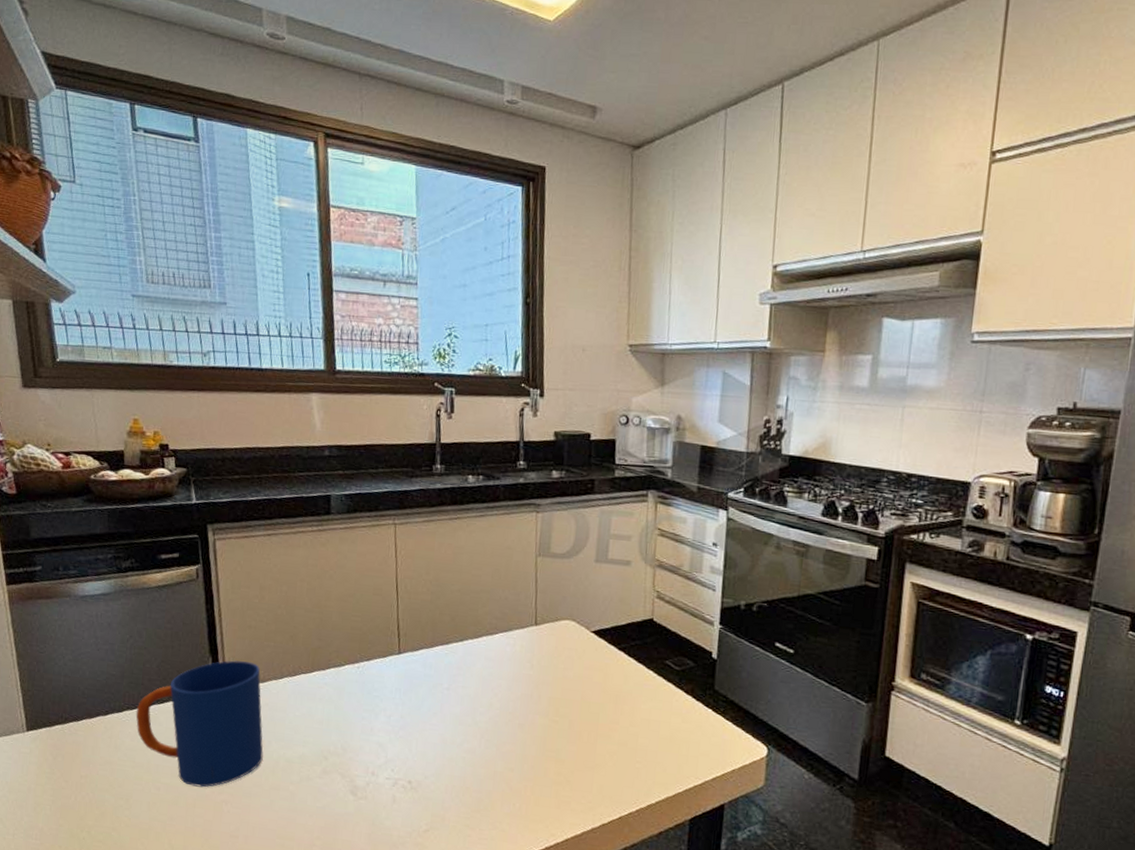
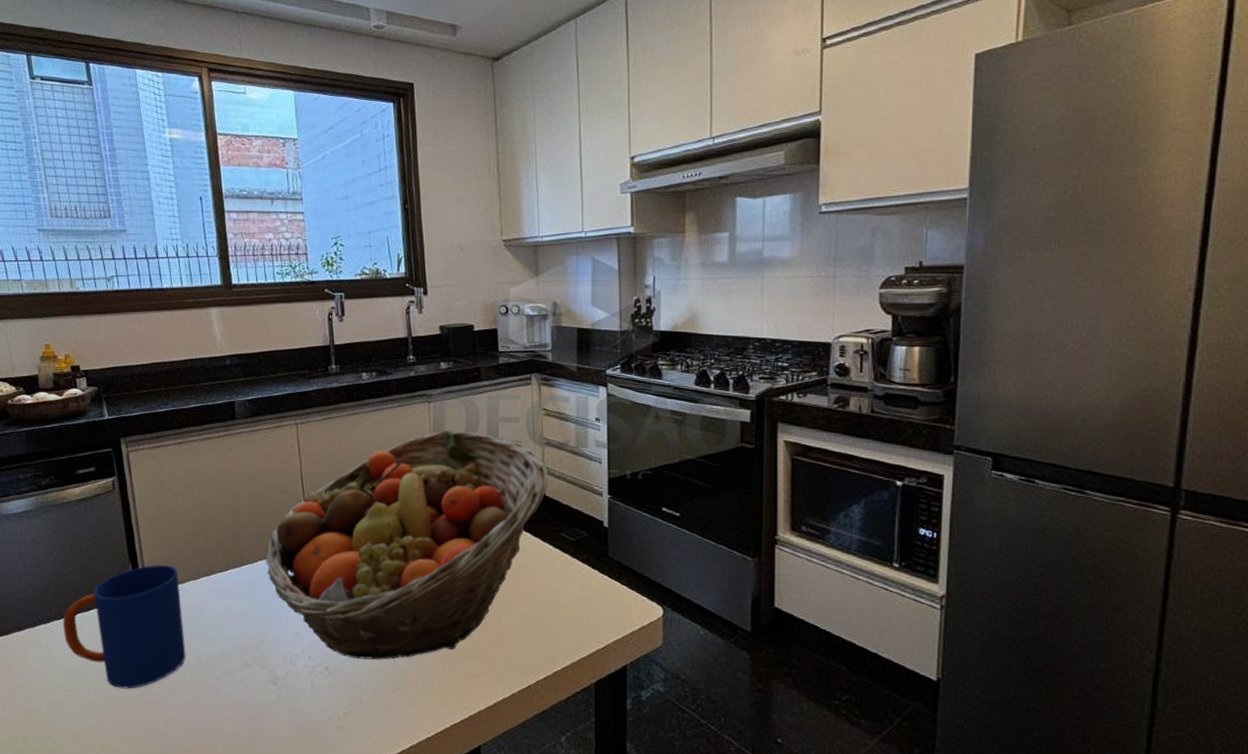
fruit basket: none [352,543,658,778] -> present [265,430,548,660]

